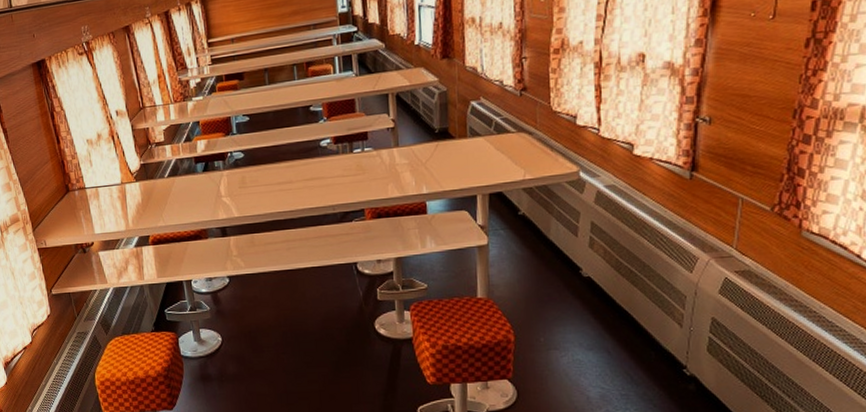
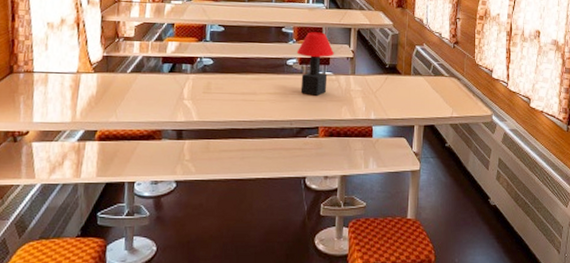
table lamp: none [329,104,371,177] -> present [296,32,334,96]

